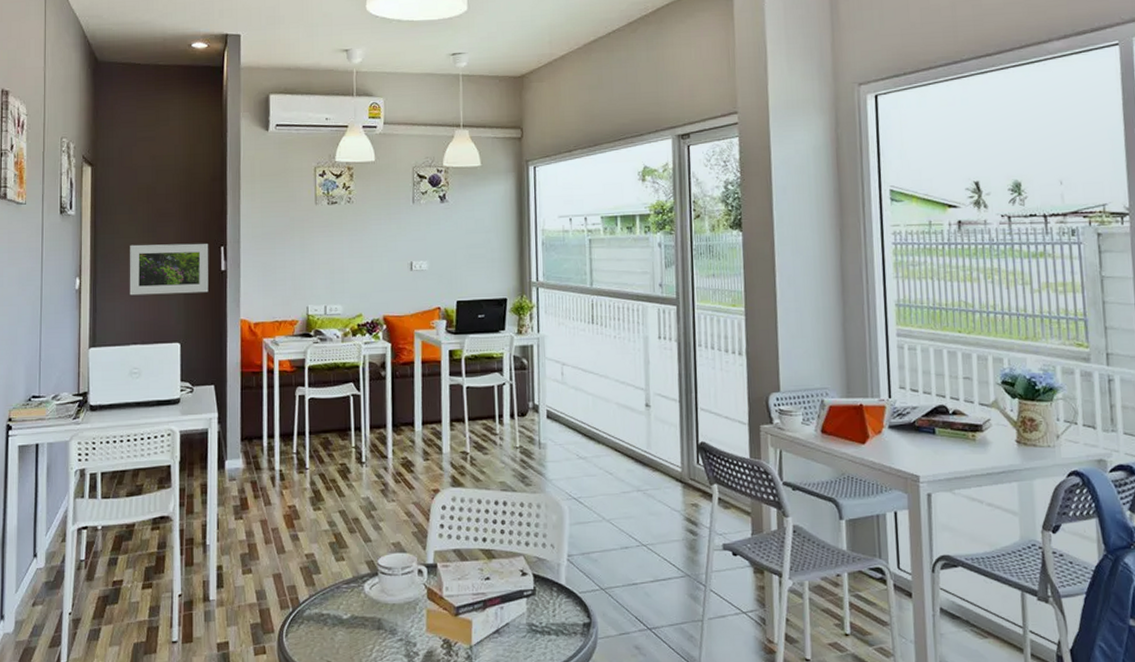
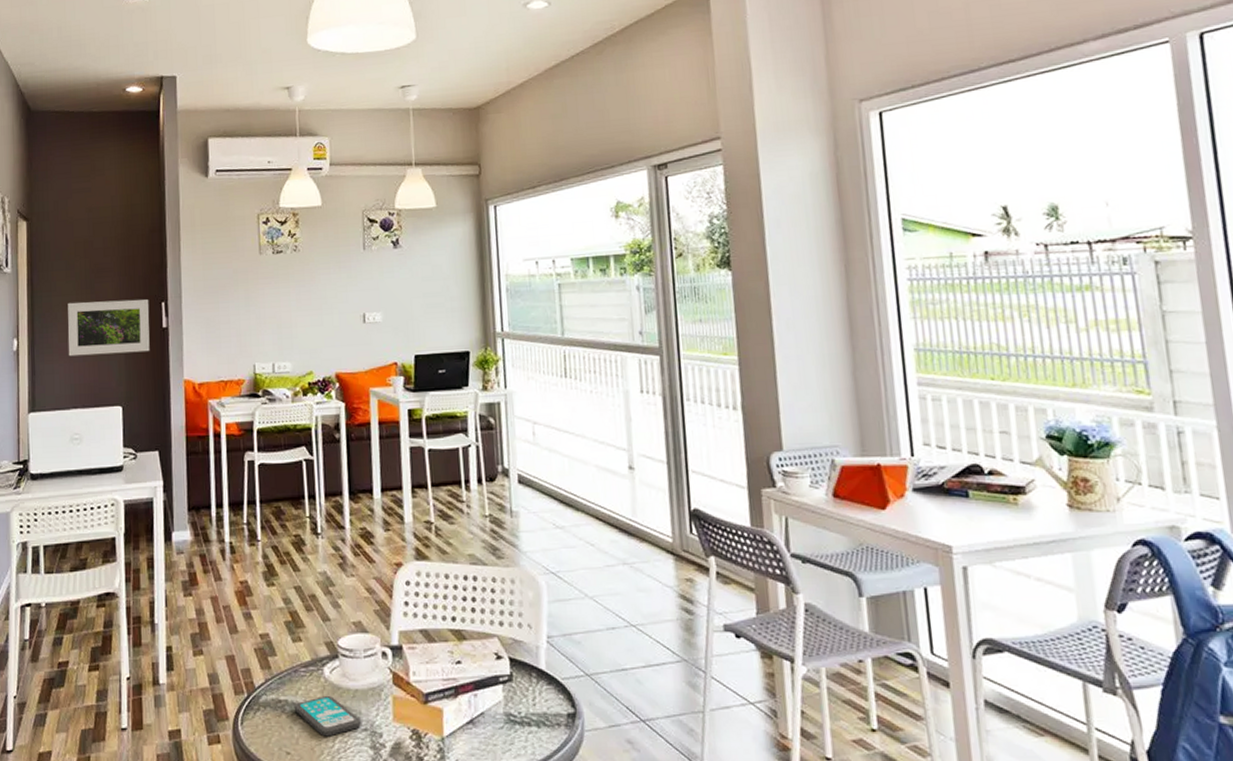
smartphone: none [335,609,397,647] -> present [294,695,361,737]

